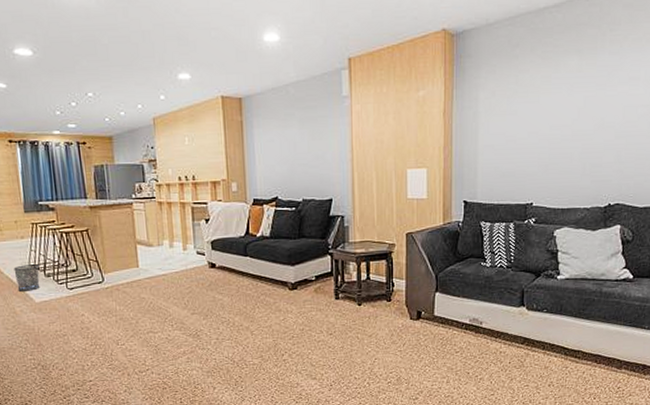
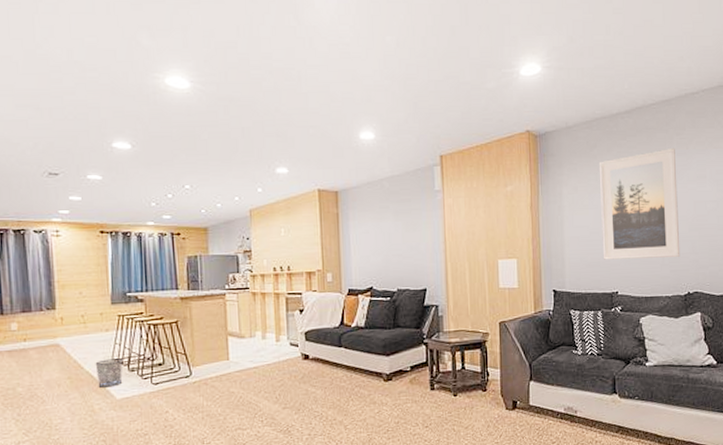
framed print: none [518,45,607,170] -> present [598,147,681,260]

